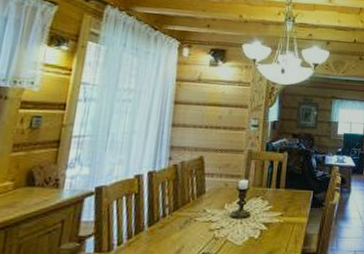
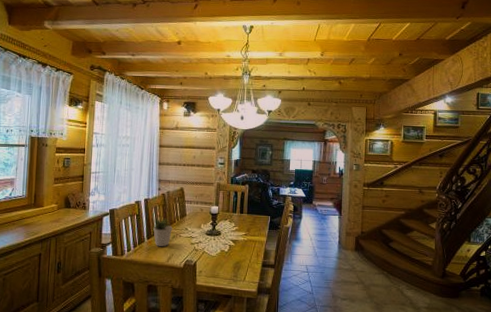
potted plant: none [157,195,185,236] -> present [152,216,172,246]

